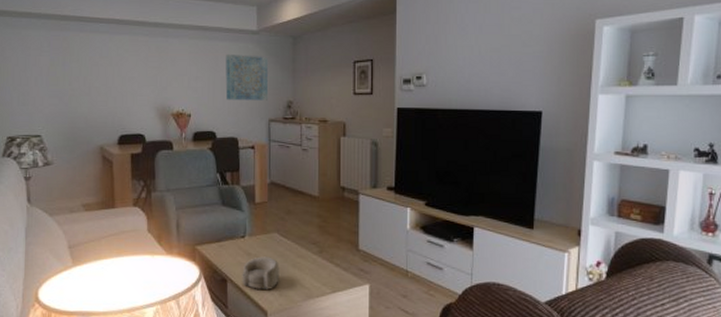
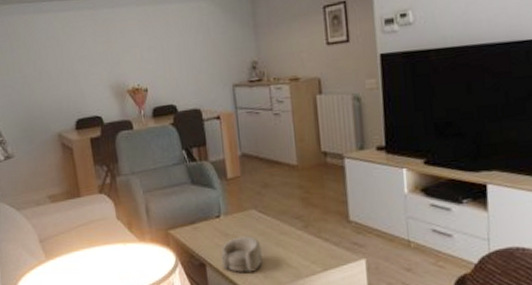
wall art: present [225,53,268,101] -> none [178,14,229,69]

